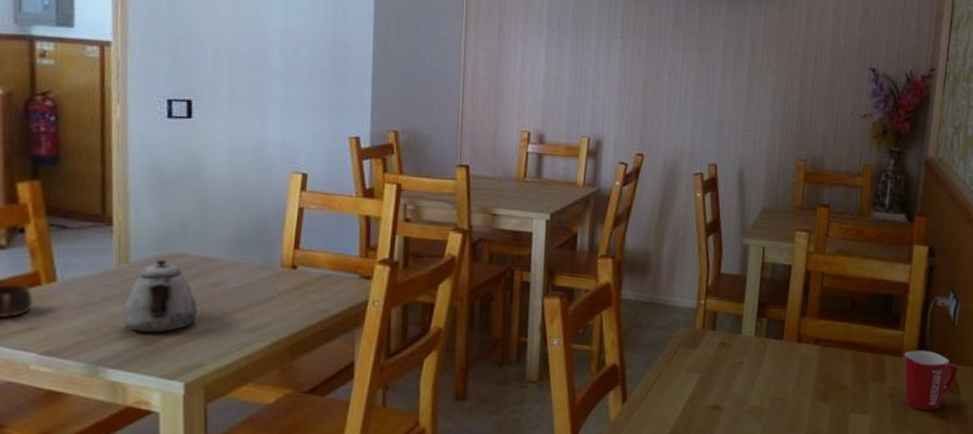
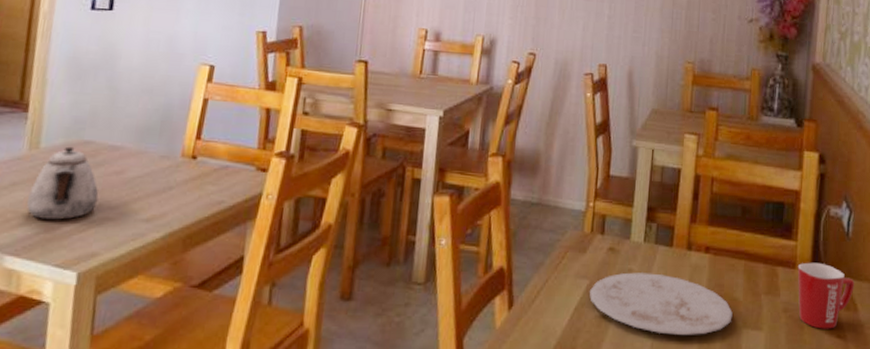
plate: none [702,365,841,421] -> present [590,272,733,335]

